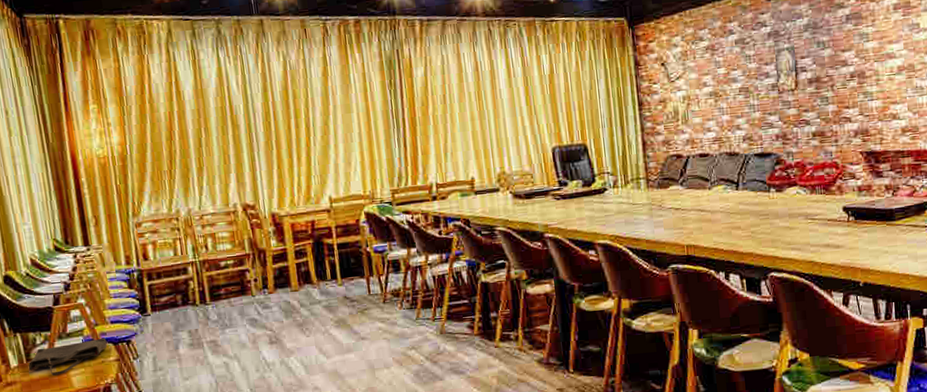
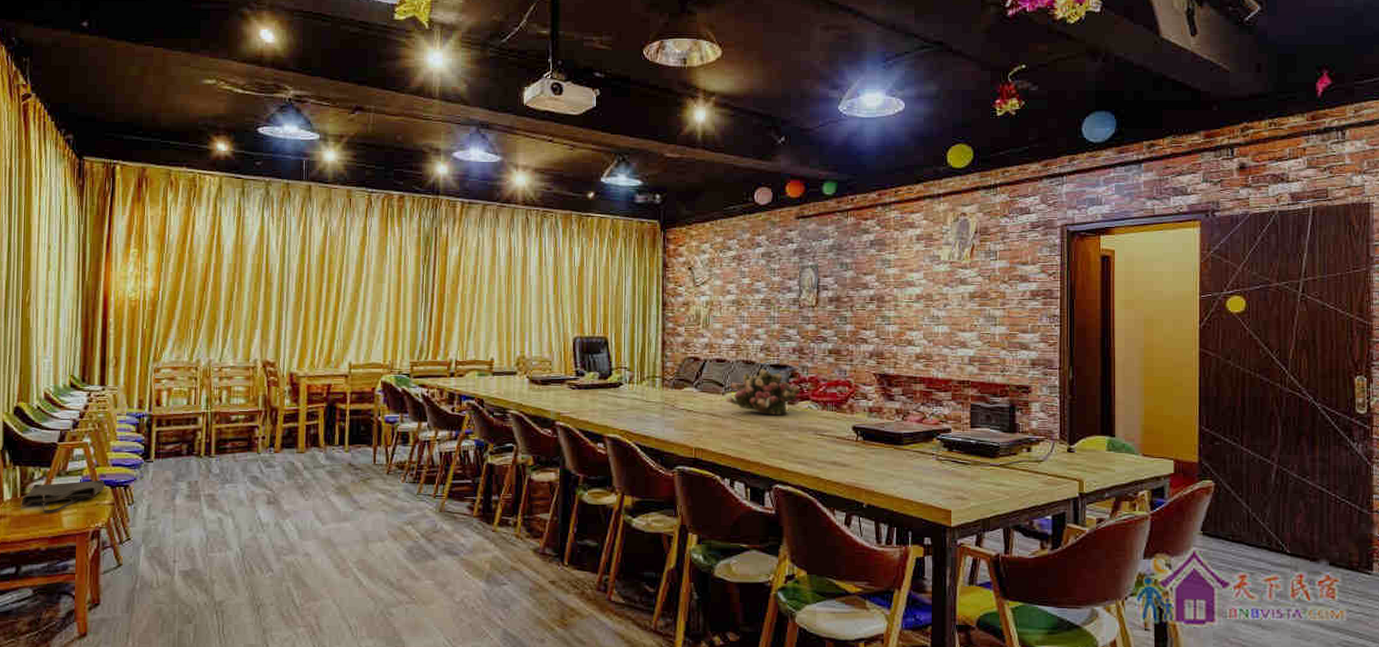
flower arrangement: none [712,159,788,205] -> present [726,369,801,416]

